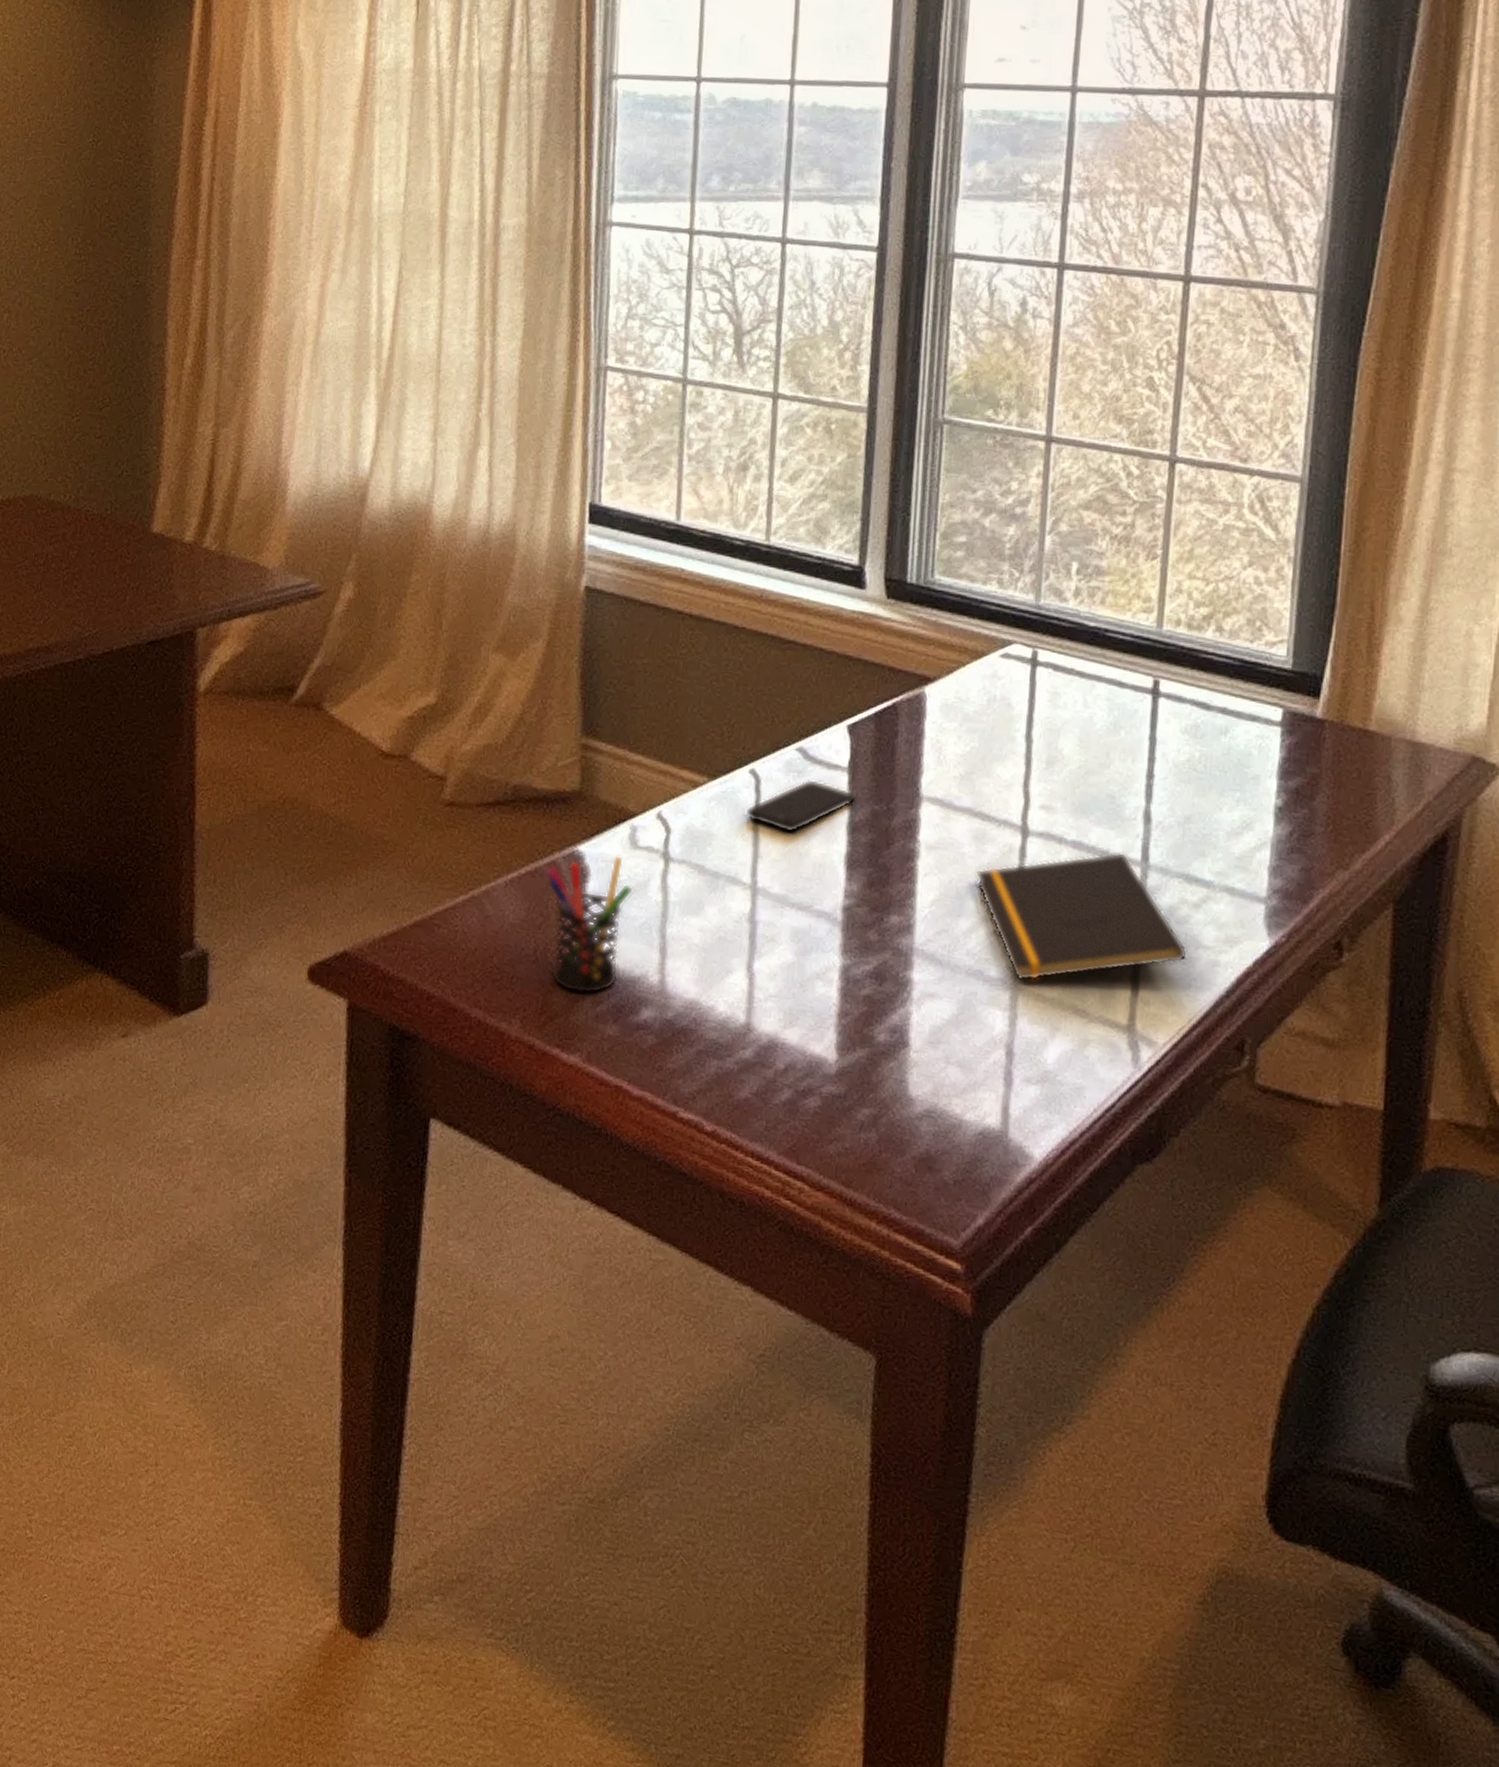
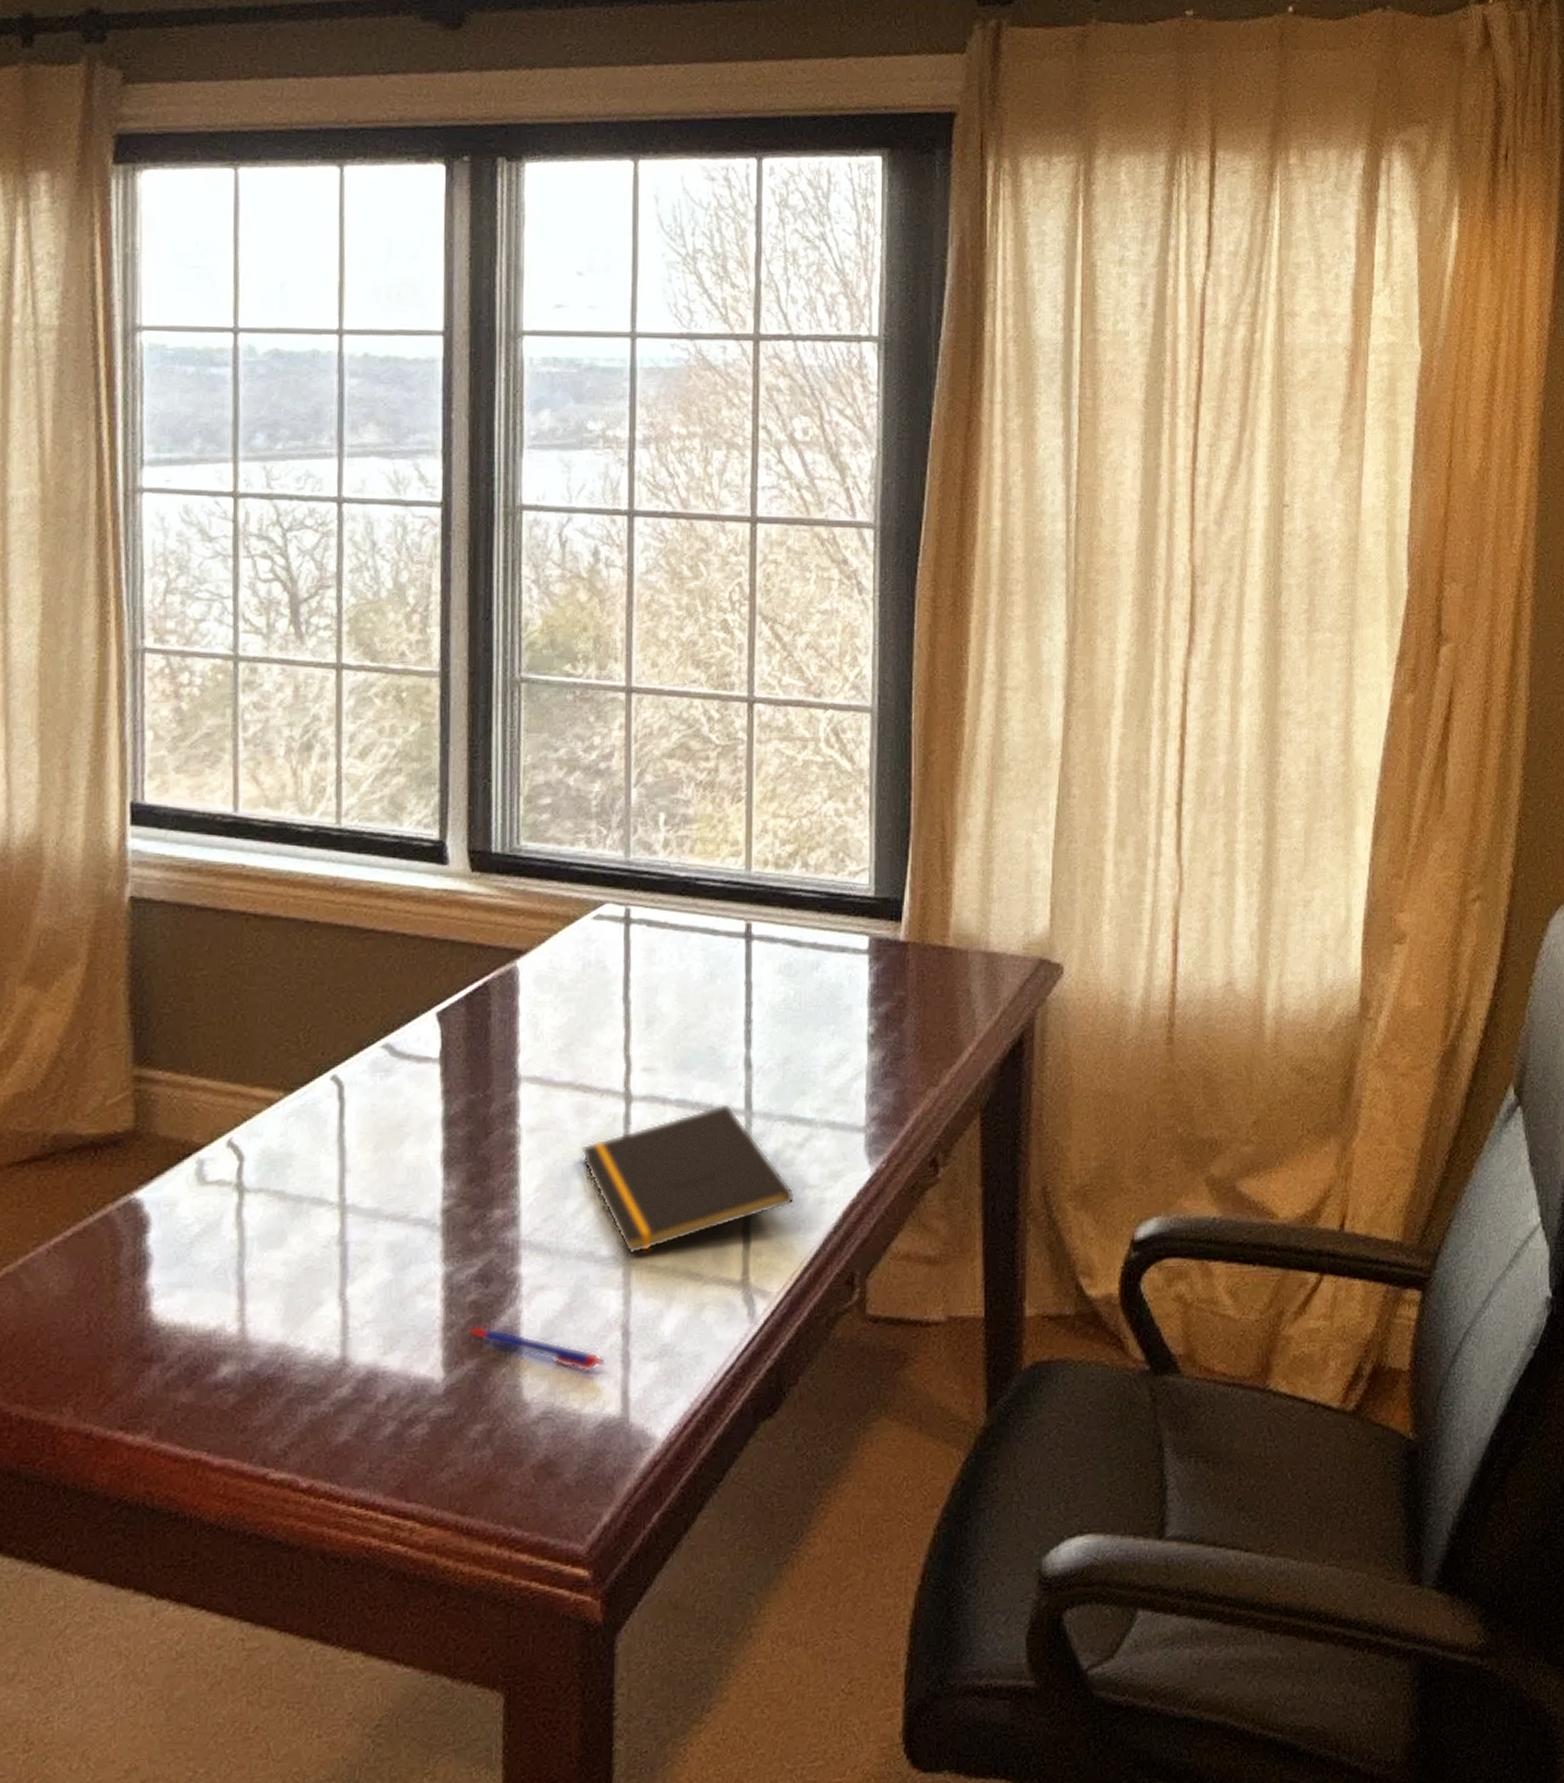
pen holder: present [544,854,633,994] -> none [95,1195,203,1362]
smartphone: present [746,778,856,833] -> none [329,1076,450,1139]
pen: none [860,1018,989,1082] -> present [467,1326,606,1373]

